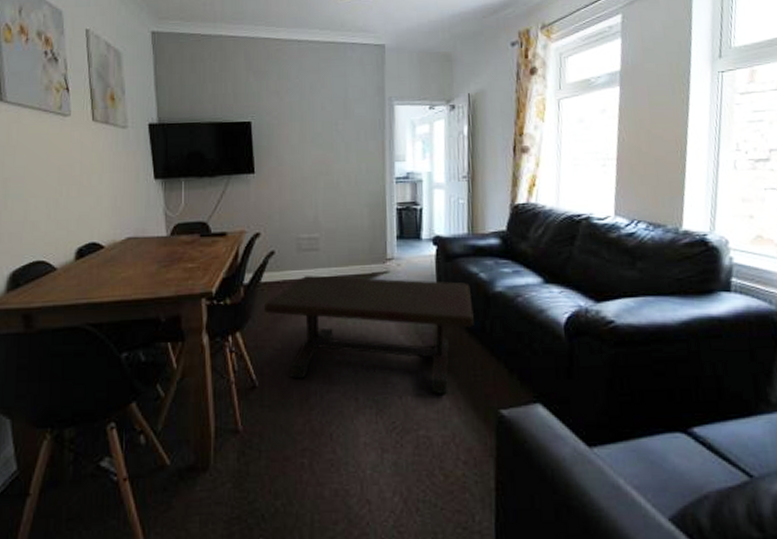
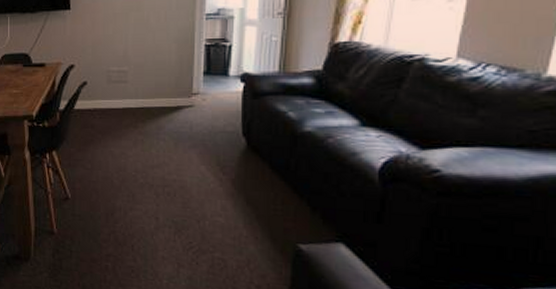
coffee table: present [263,275,474,395] -> none [76,106,278,225]

